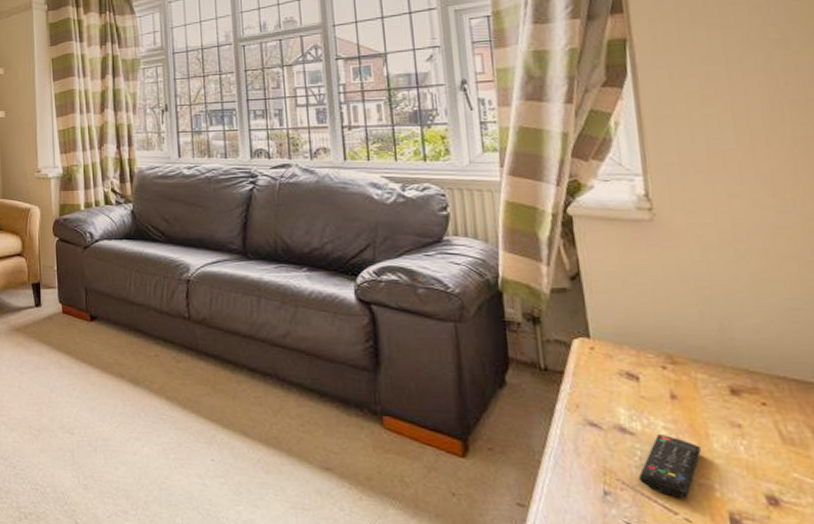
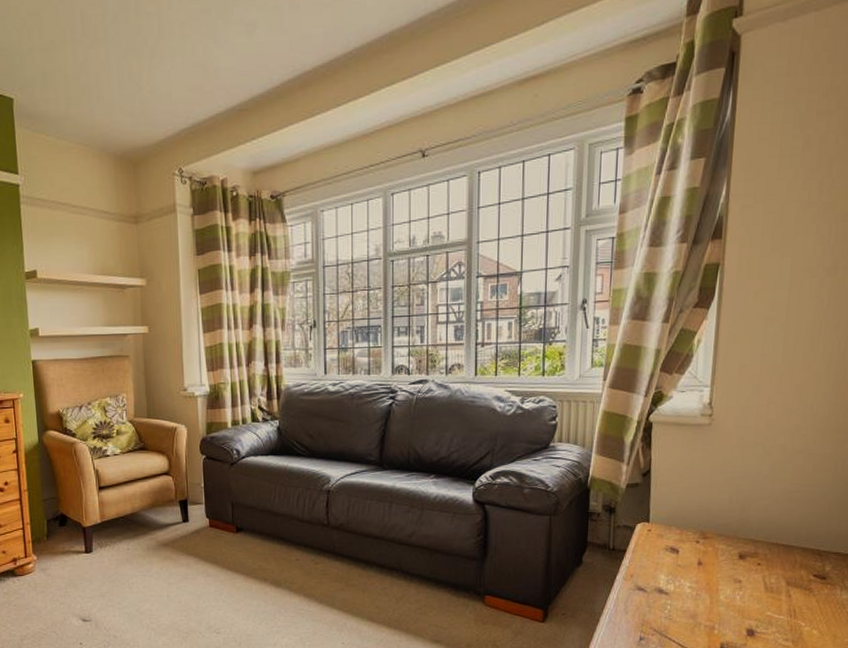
remote control: present [639,433,701,498] -> none [666,591,711,637]

